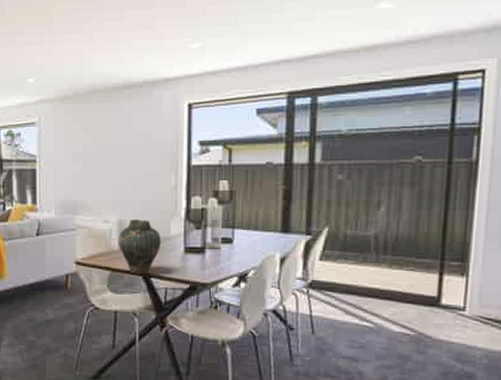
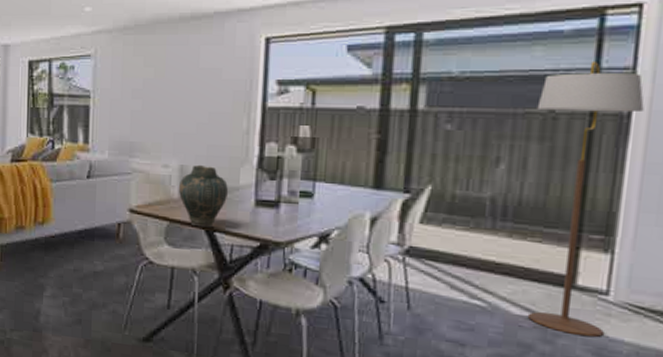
floor lamp: none [406,119,488,346] -> present [528,62,644,338]

